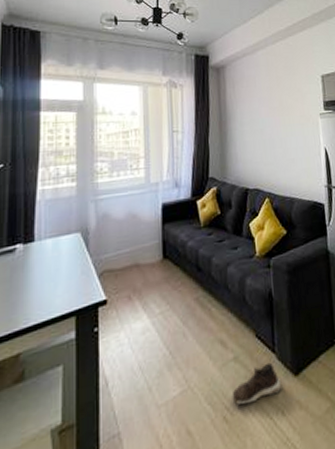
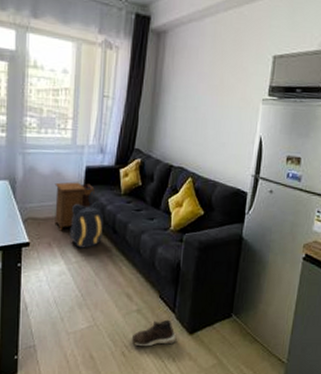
nightstand: none [130,221,173,280] -> present [54,182,95,231]
backpack: none [151,238,186,296] -> present [70,201,103,248]

